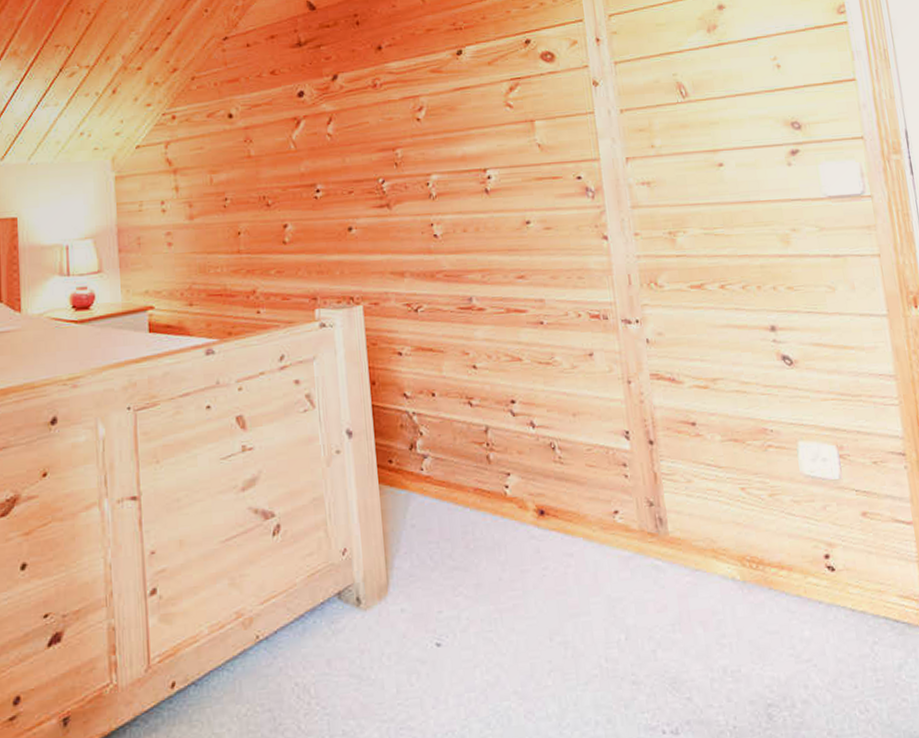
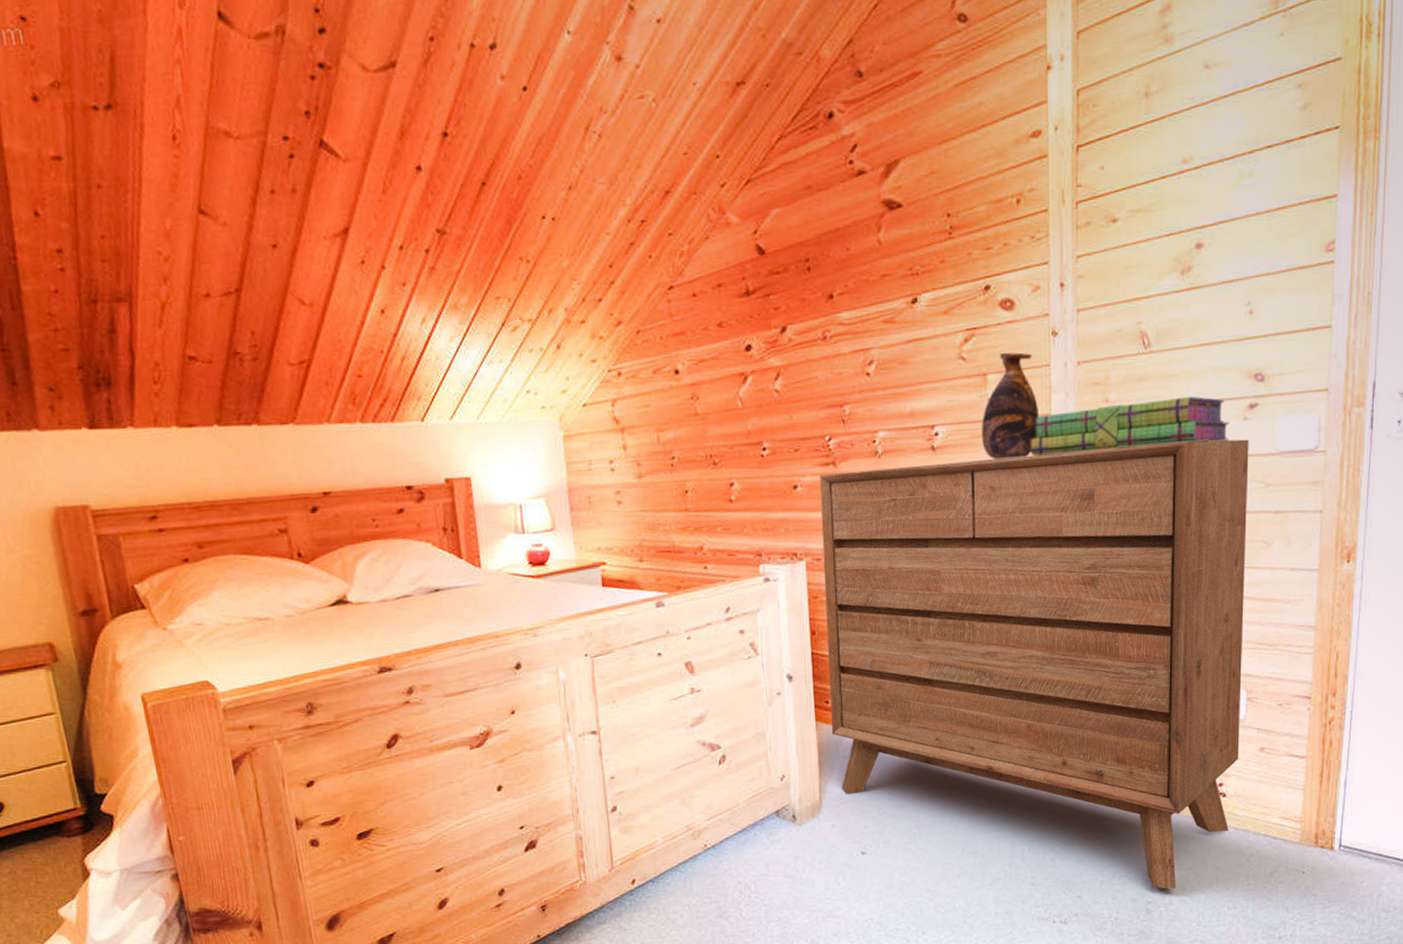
dresser: none [373,184,844,688] -> present [819,439,1249,890]
vase: none [532,100,589,203] -> present [981,352,1038,460]
stack of books: none [582,142,776,200] -> present [1030,396,1230,456]

